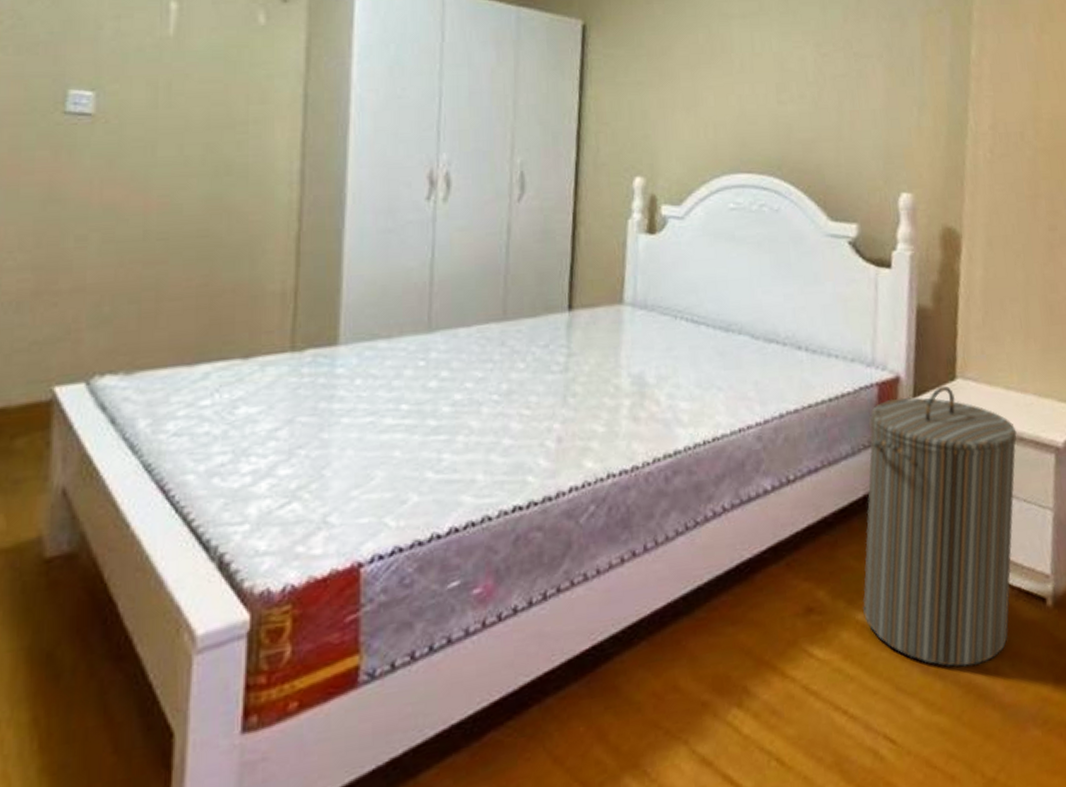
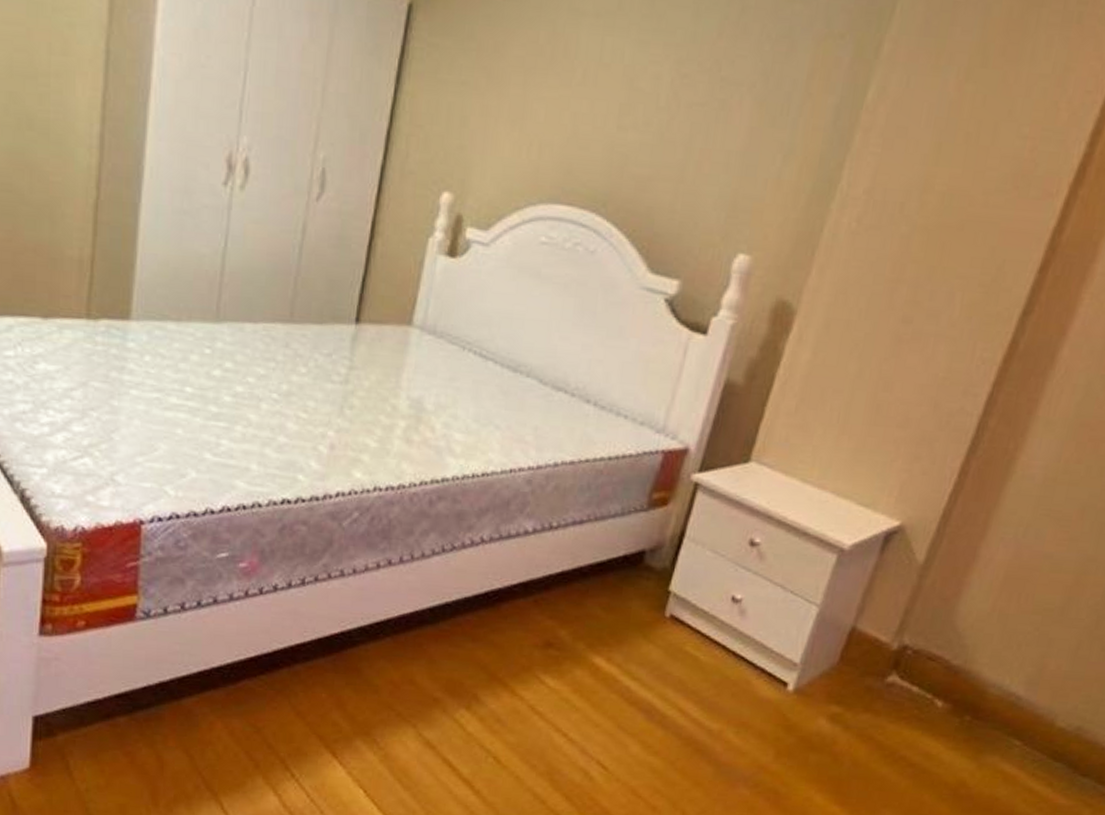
laundry hamper: present [862,385,1017,667] -> none [600,466,803,725]

